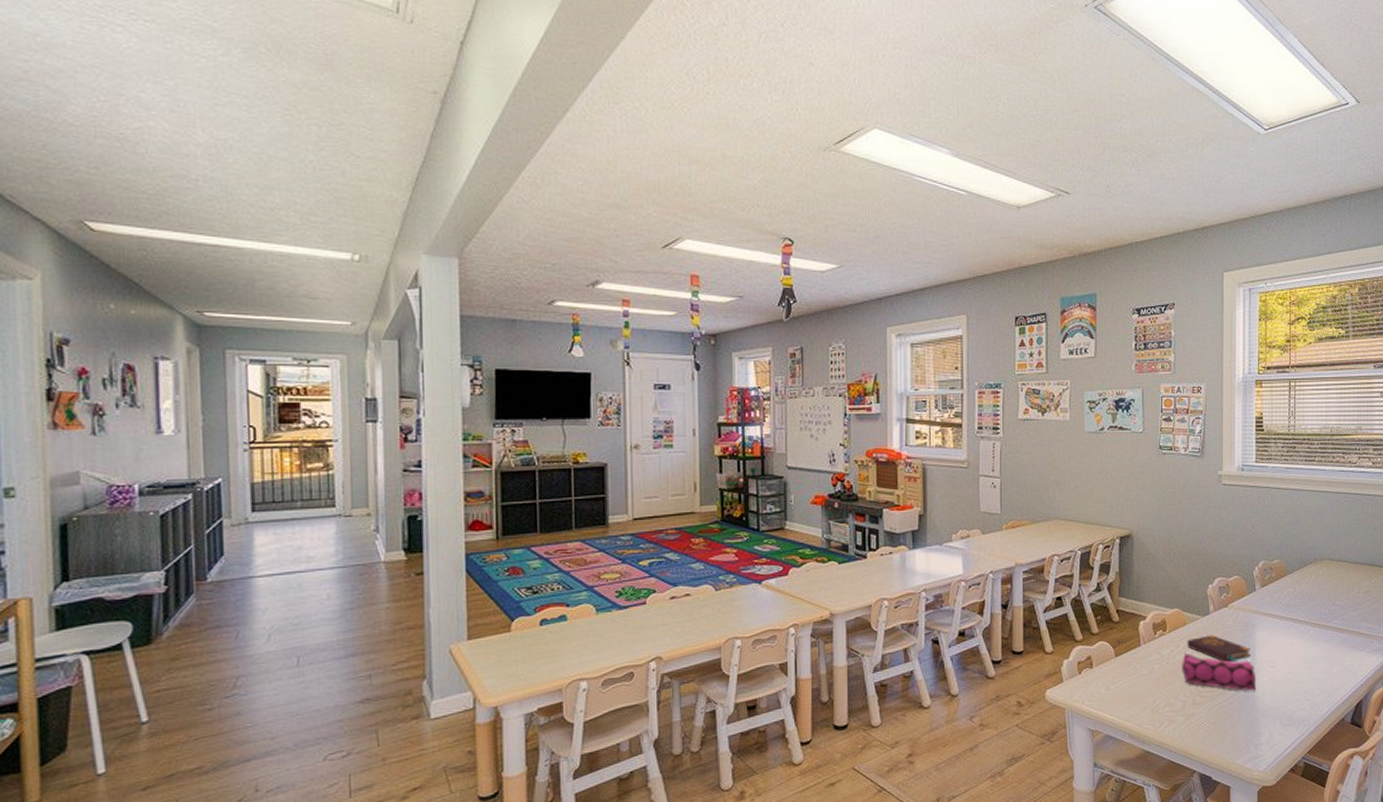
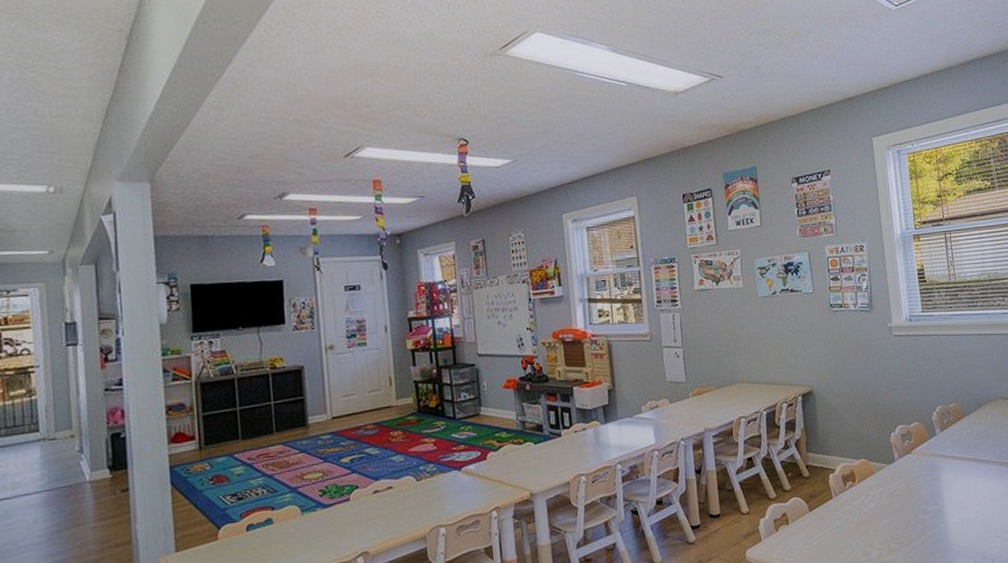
pencil case: present [1182,651,1256,691] -> none [874,500,948,534]
book: present [1187,635,1250,663] -> none [876,481,939,507]

